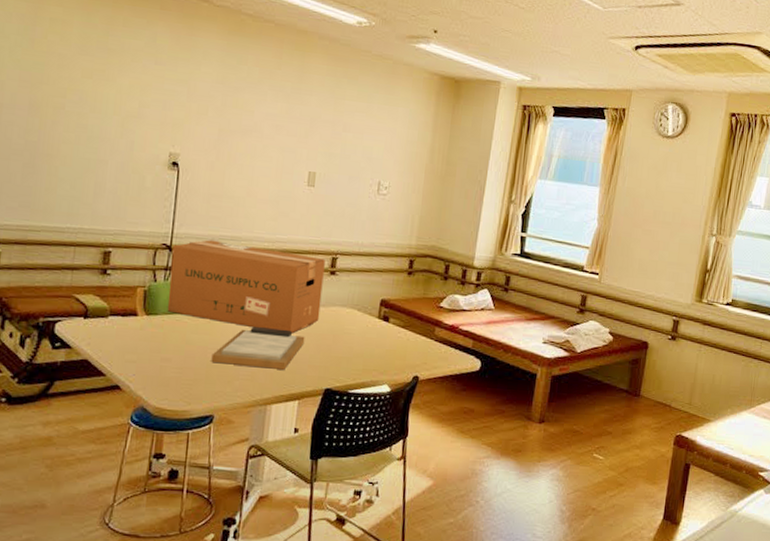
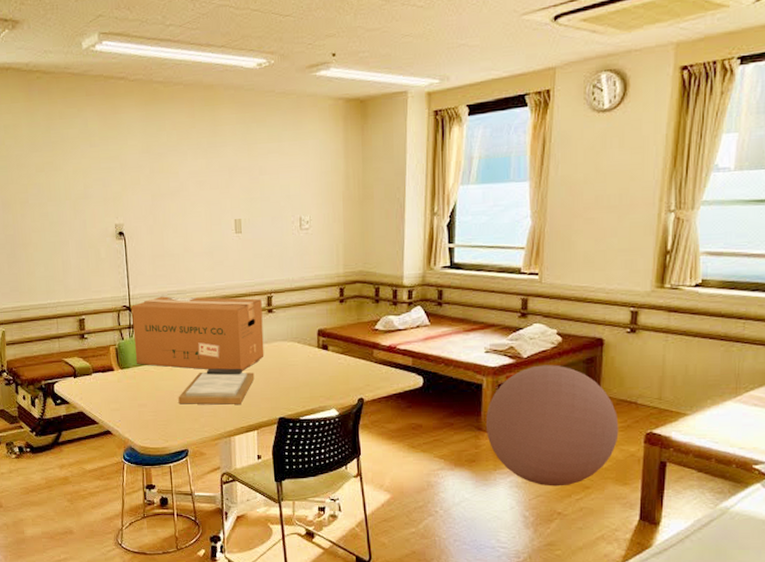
exercise ball: none [535,361,654,482] -> present [485,365,619,487]

